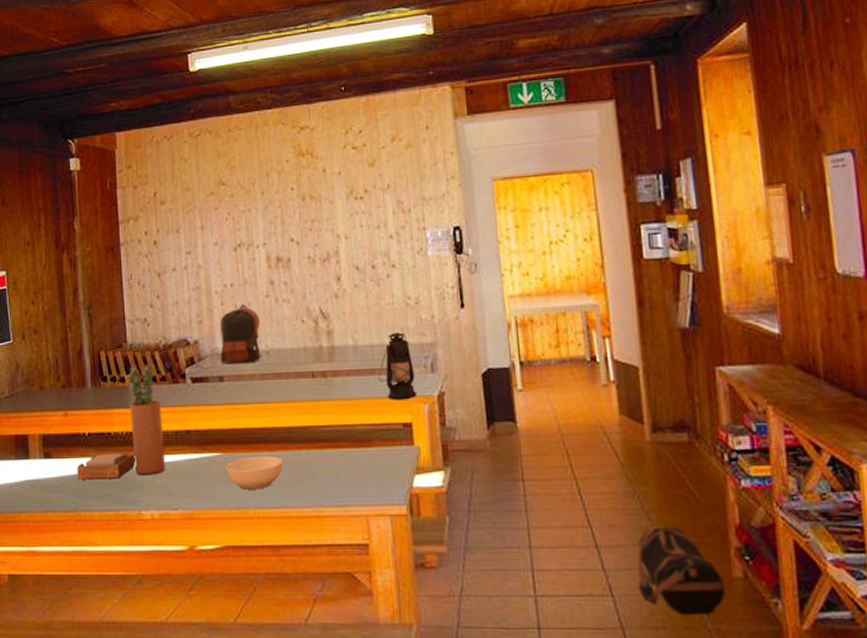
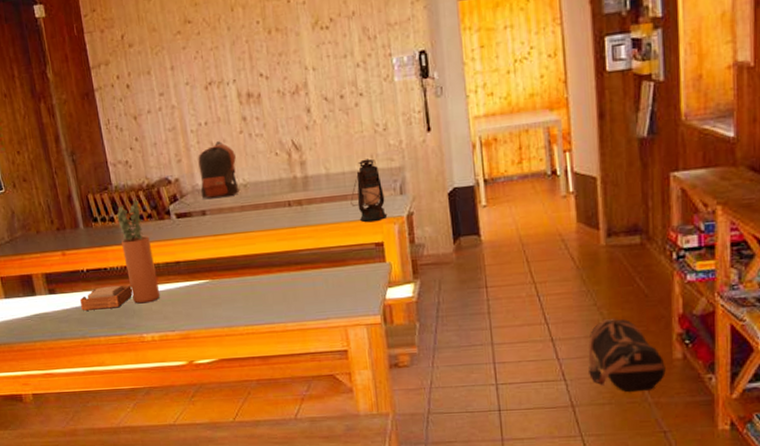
bowl: present [225,456,283,490] -> none [214,279,267,310]

